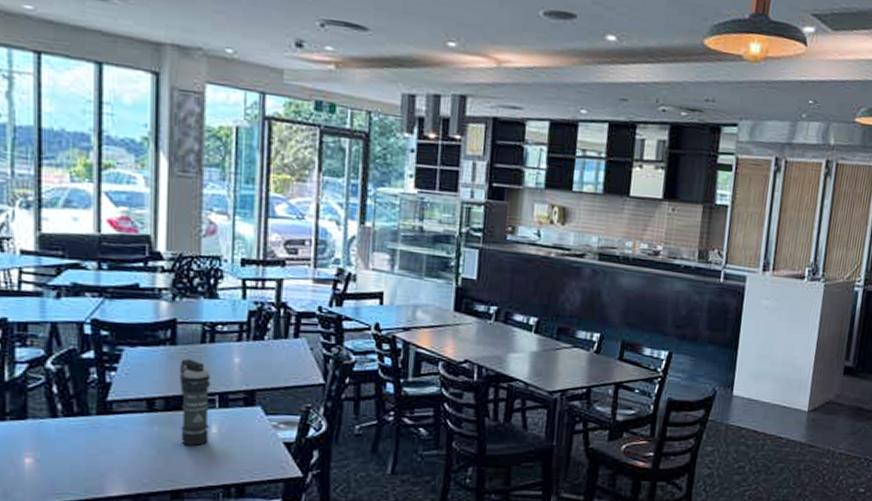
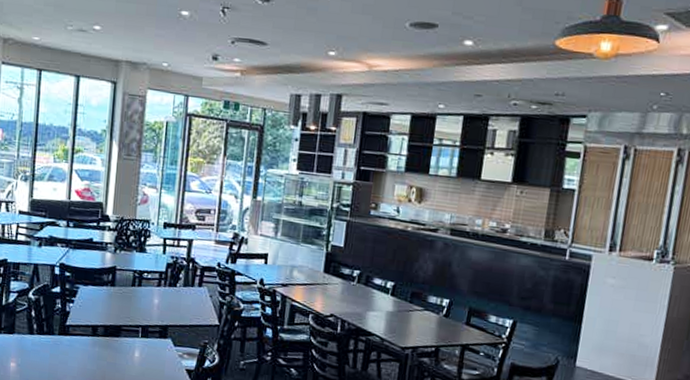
smoke grenade: present [178,359,210,446] -> none [113,297,137,366]

